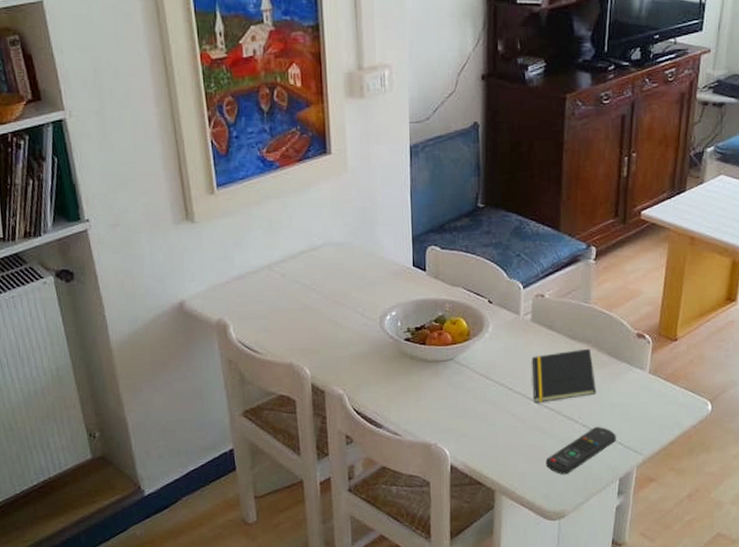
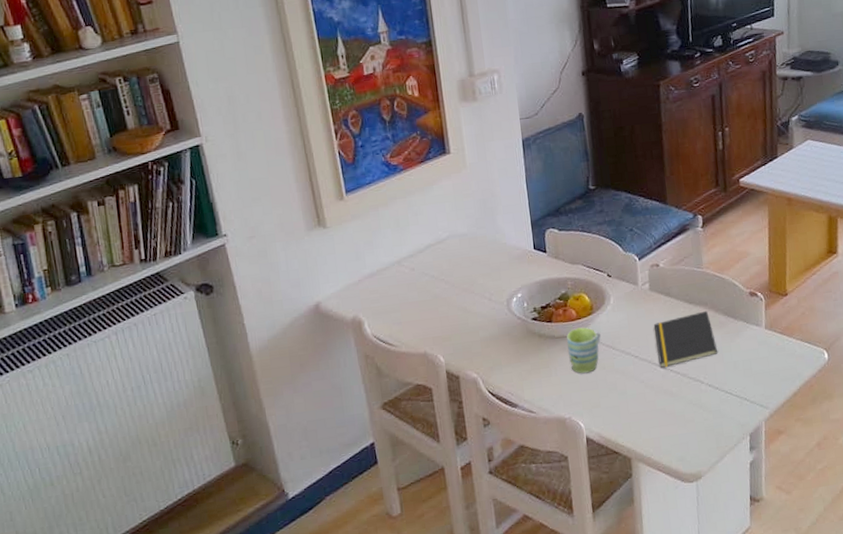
mug: none [440,353,475,401] -> present [567,327,601,374]
remote control: present [545,426,616,475] -> none [677,385,742,436]

